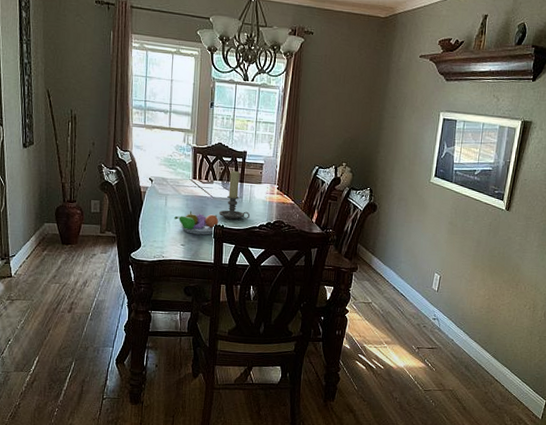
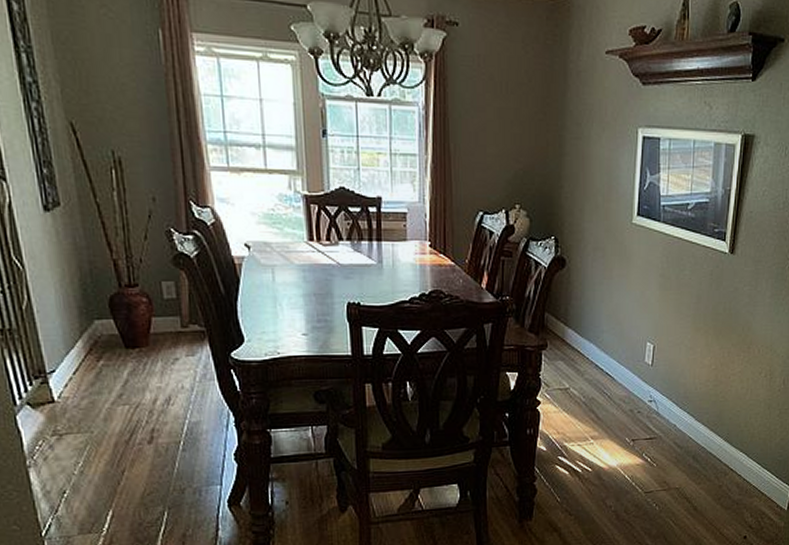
fruit bowl: present [174,211,220,235] -> none [288,286,354,318]
candle holder: present [218,170,250,220] -> none [350,224,395,293]

